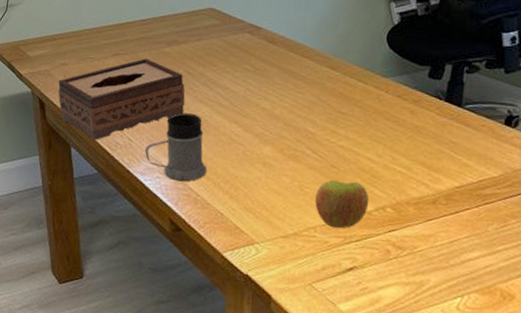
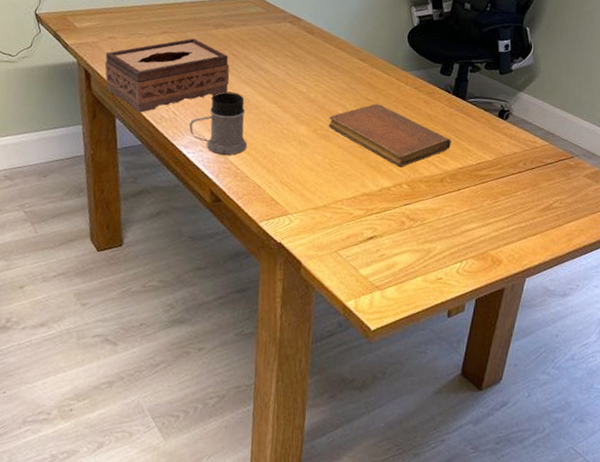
notebook: none [296,117,445,188] -> present [328,104,451,167]
apple: present [315,180,370,228] -> none [342,159,389,202]

